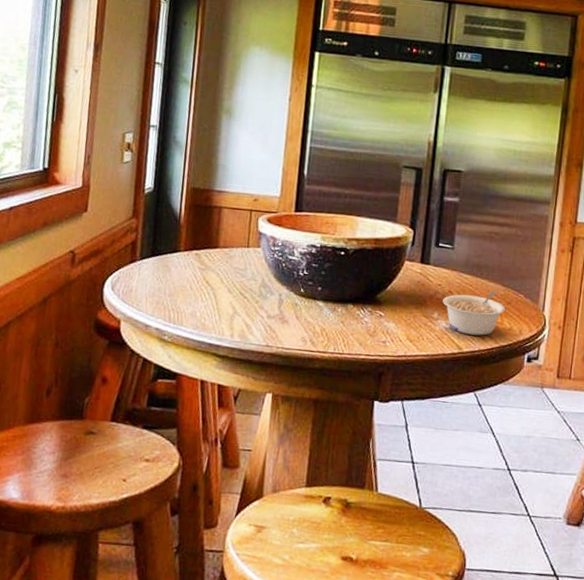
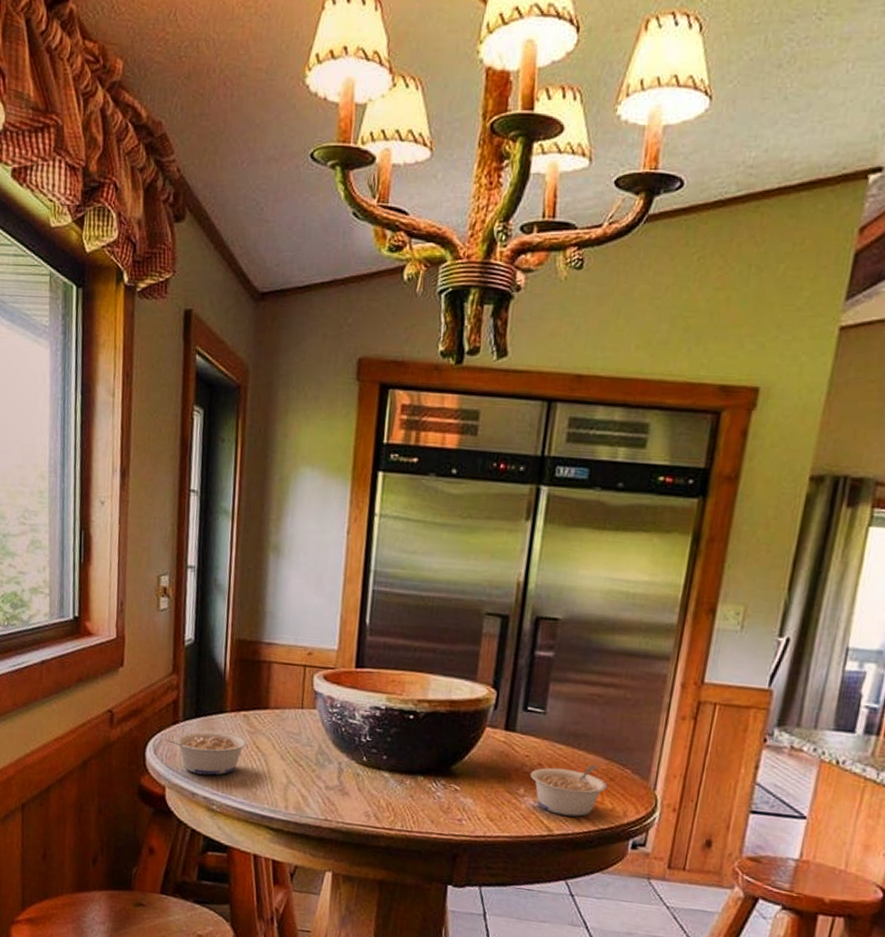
legume: none [122,268,199,309] -> present [165,730,249,775]

